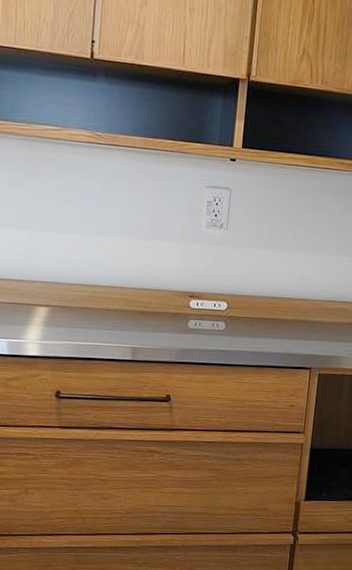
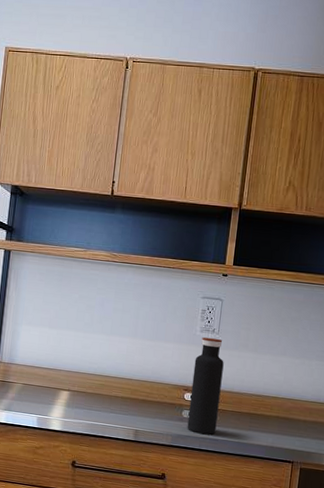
water bottle: none [194,233,234,345] -> present [187,337,224,434]

